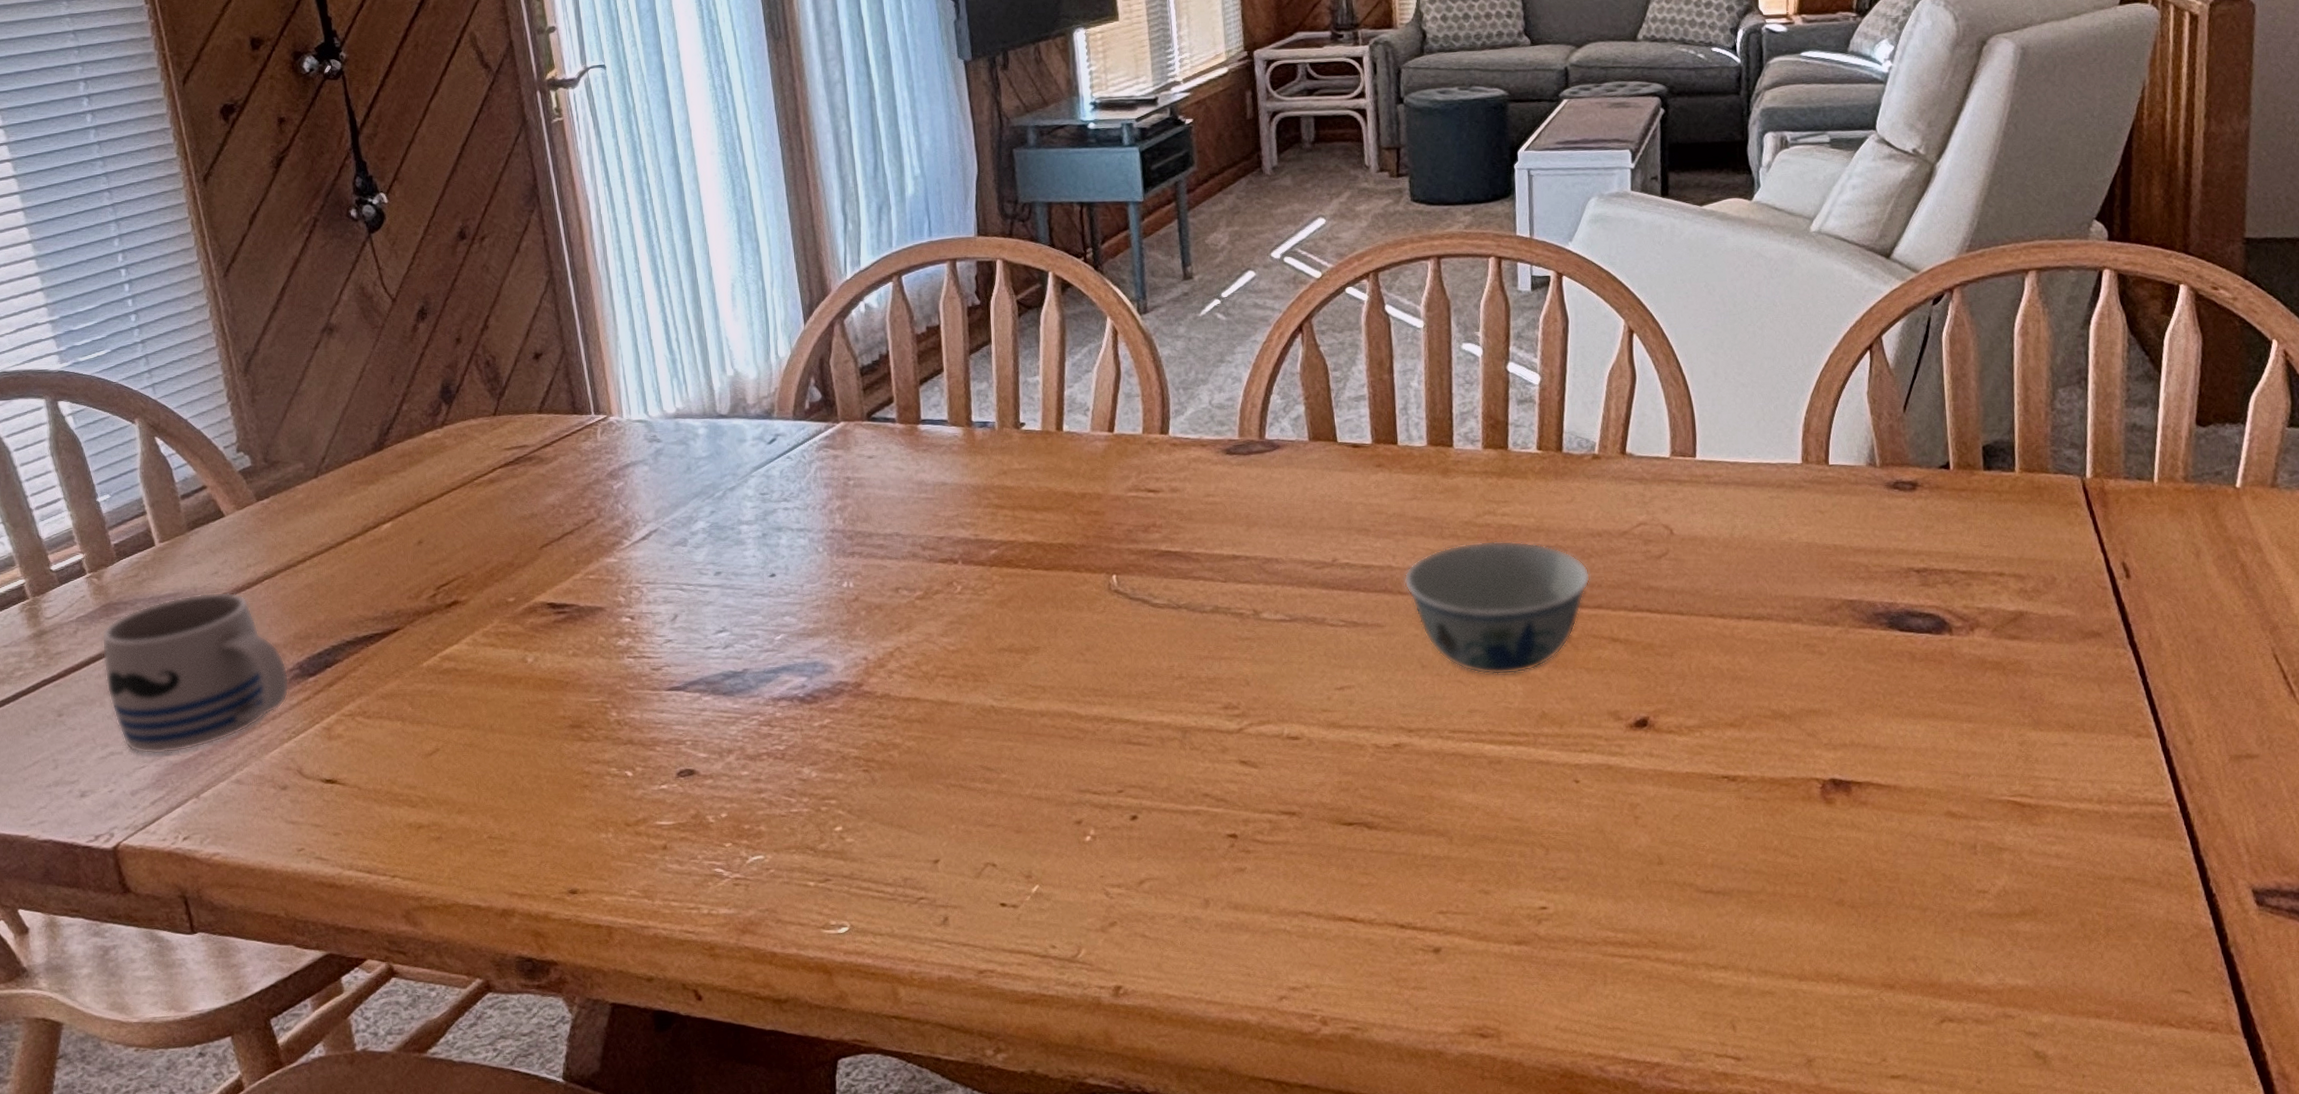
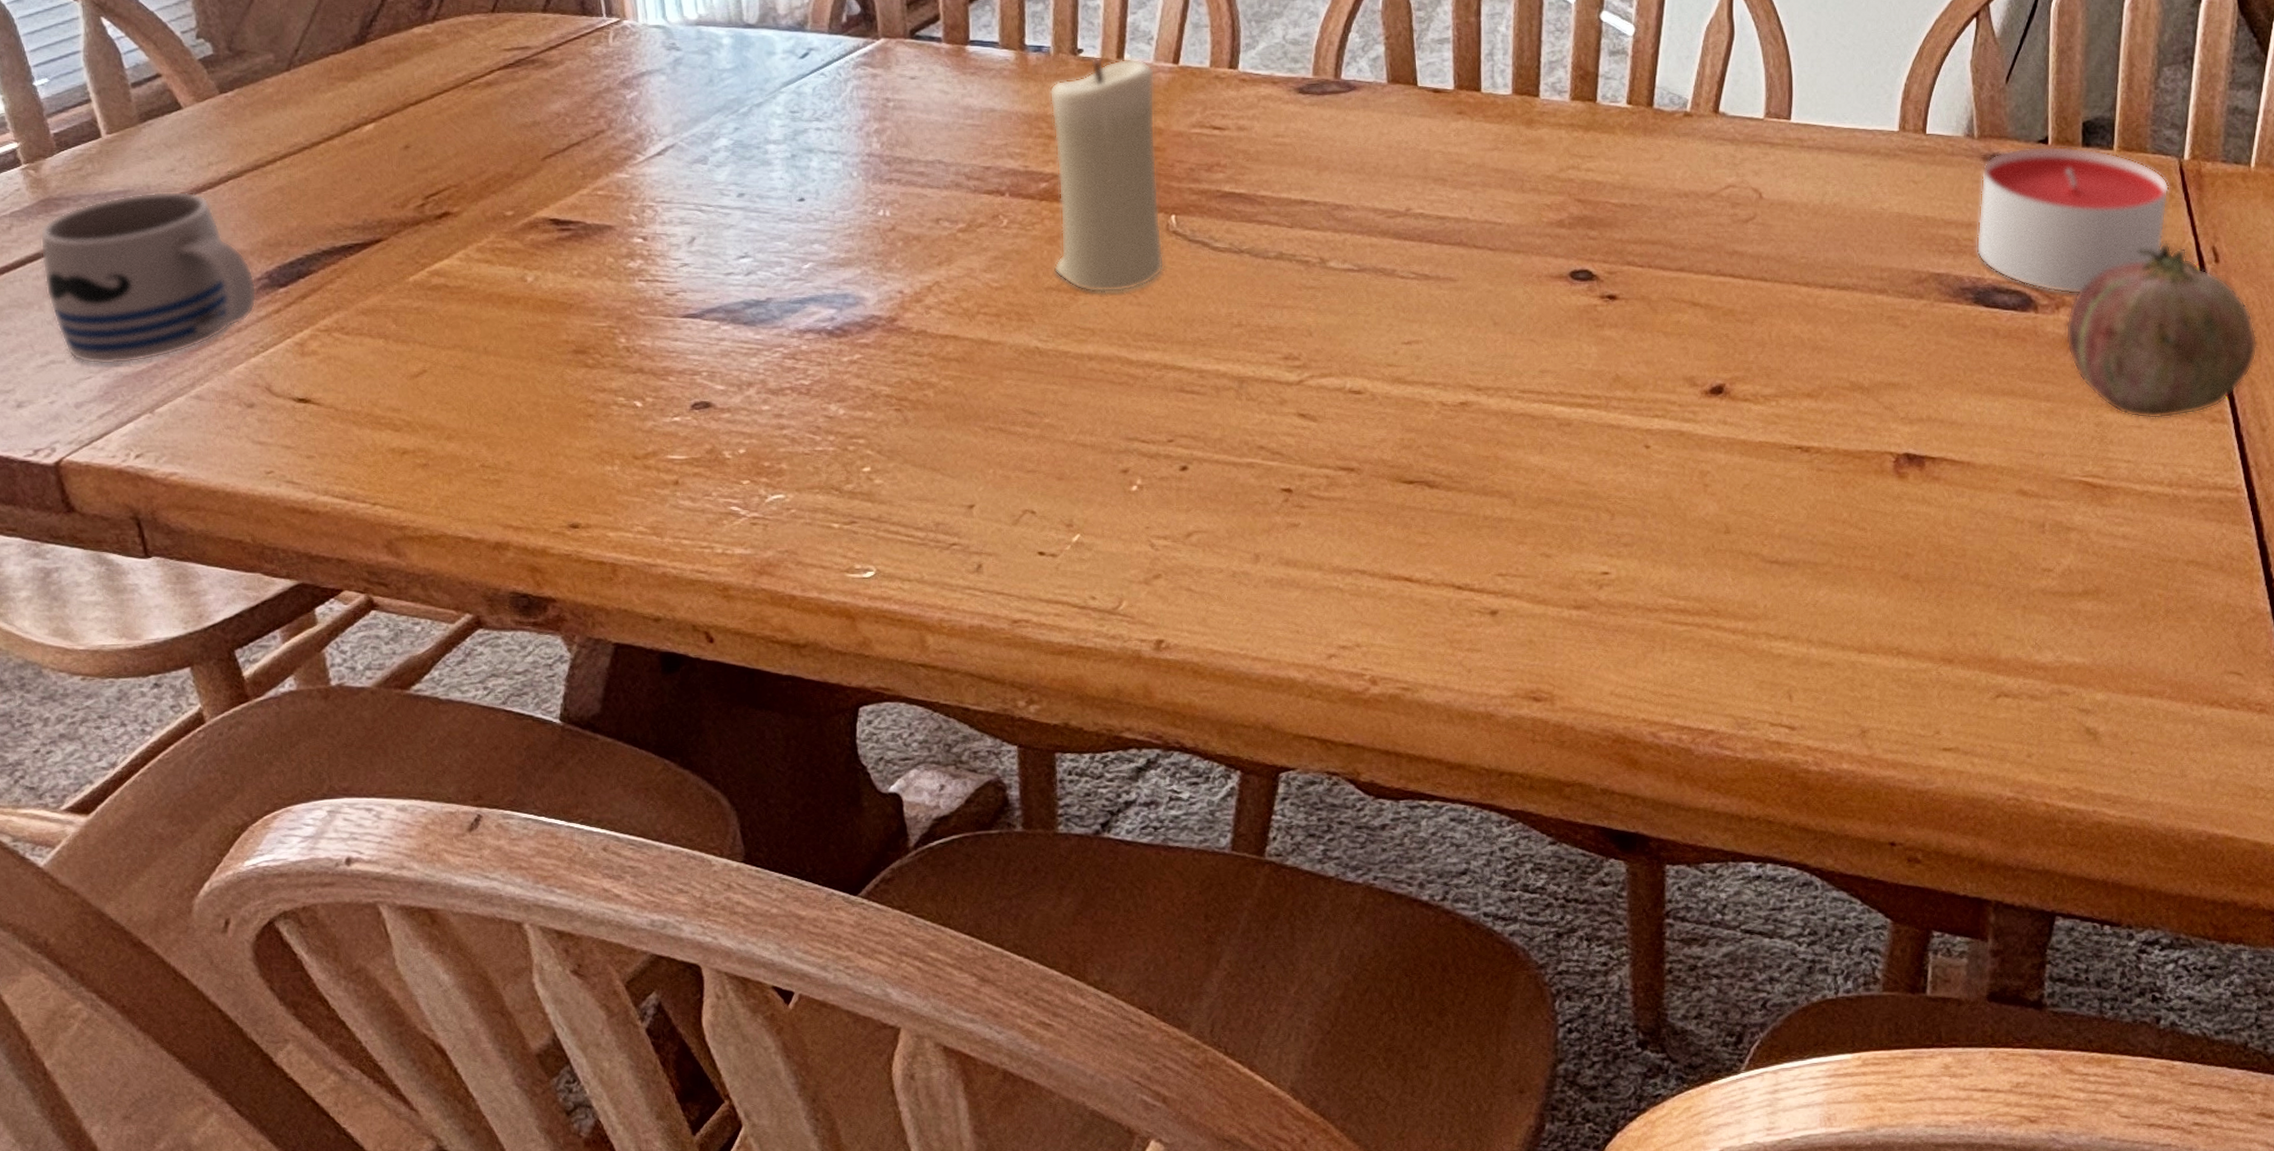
candle: none [995,428,1108,652] -> present [1049,58,1165,293]
bowl: present [1404,540,1591,675] -> none [1480,196,1675,336]
candle: none [1886,470,2075,616] -> present [1976,146,2170,295]
fruit: none [1981,557,2177,737] -> present [2065,239,2257,419]

